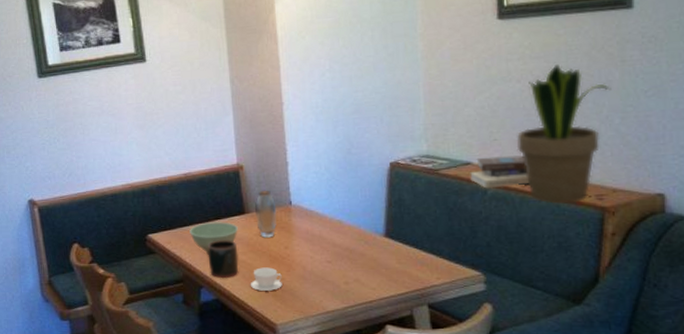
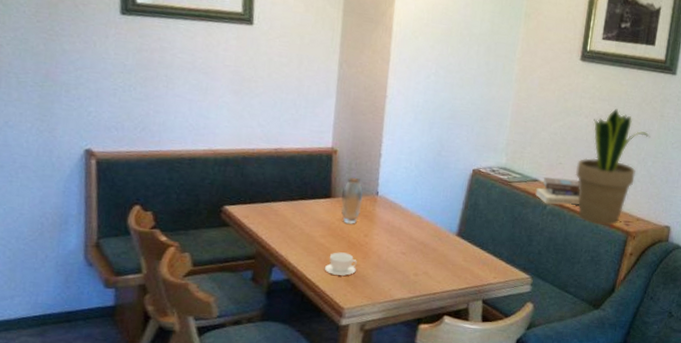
bowl: present [189,222,238,255] -> none [270,201,322,234]
mug: present [207,240,239,279] -> none [285,220,318,260]

